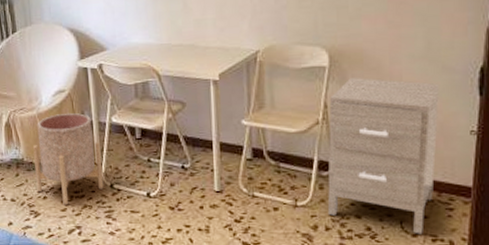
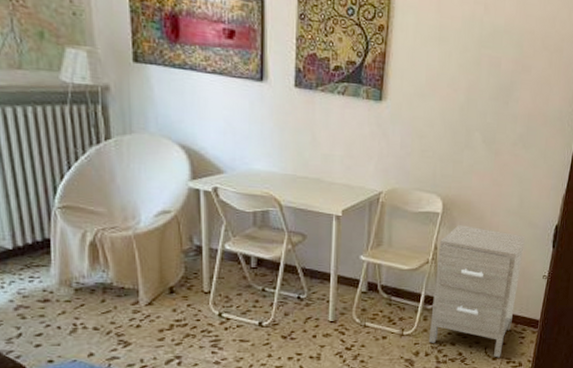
planter: present [32,113,104,205] -> none [125,236,211,334]

